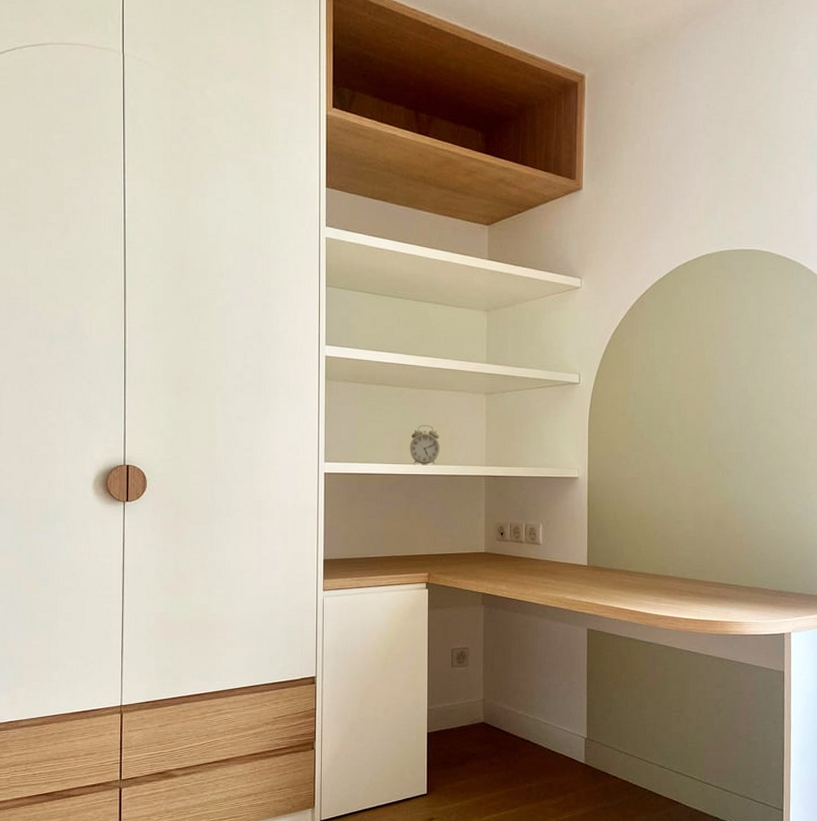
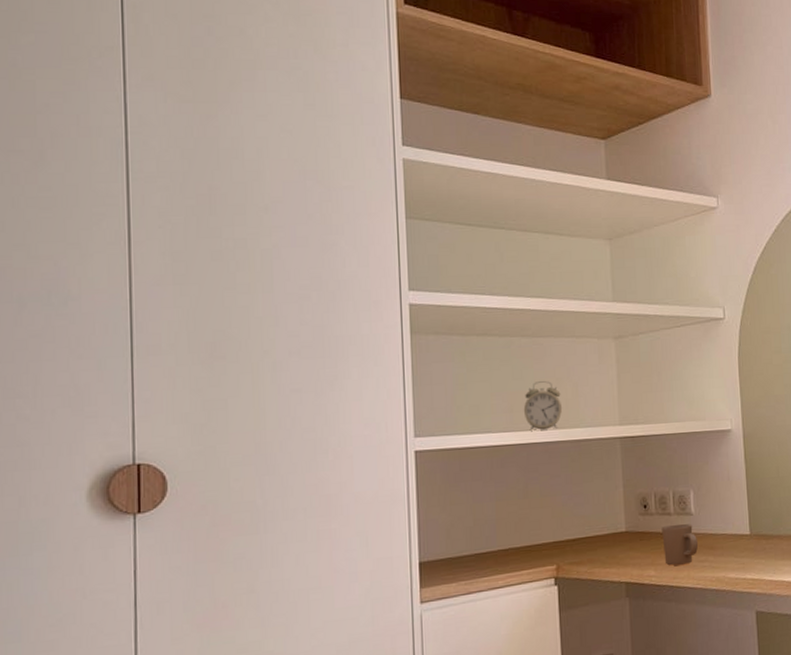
mug: none [514,550,544,584] -> present [661,523,699,566]

